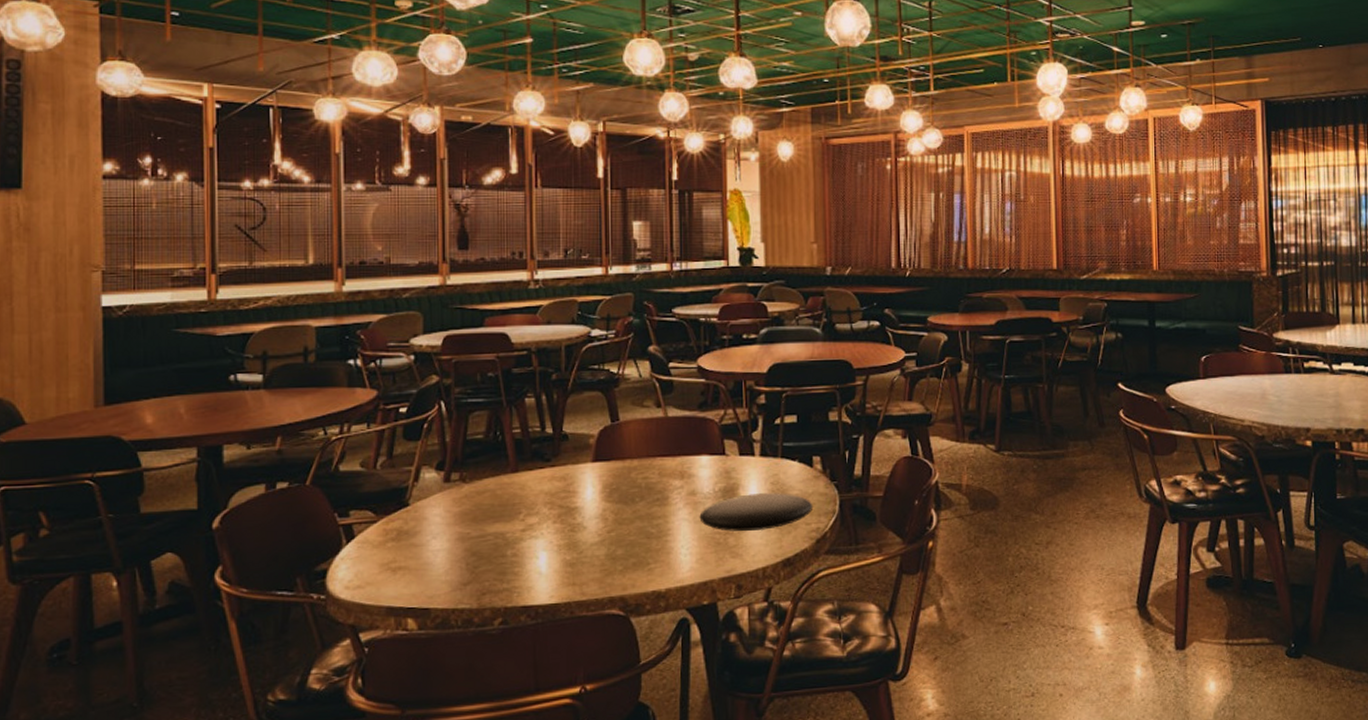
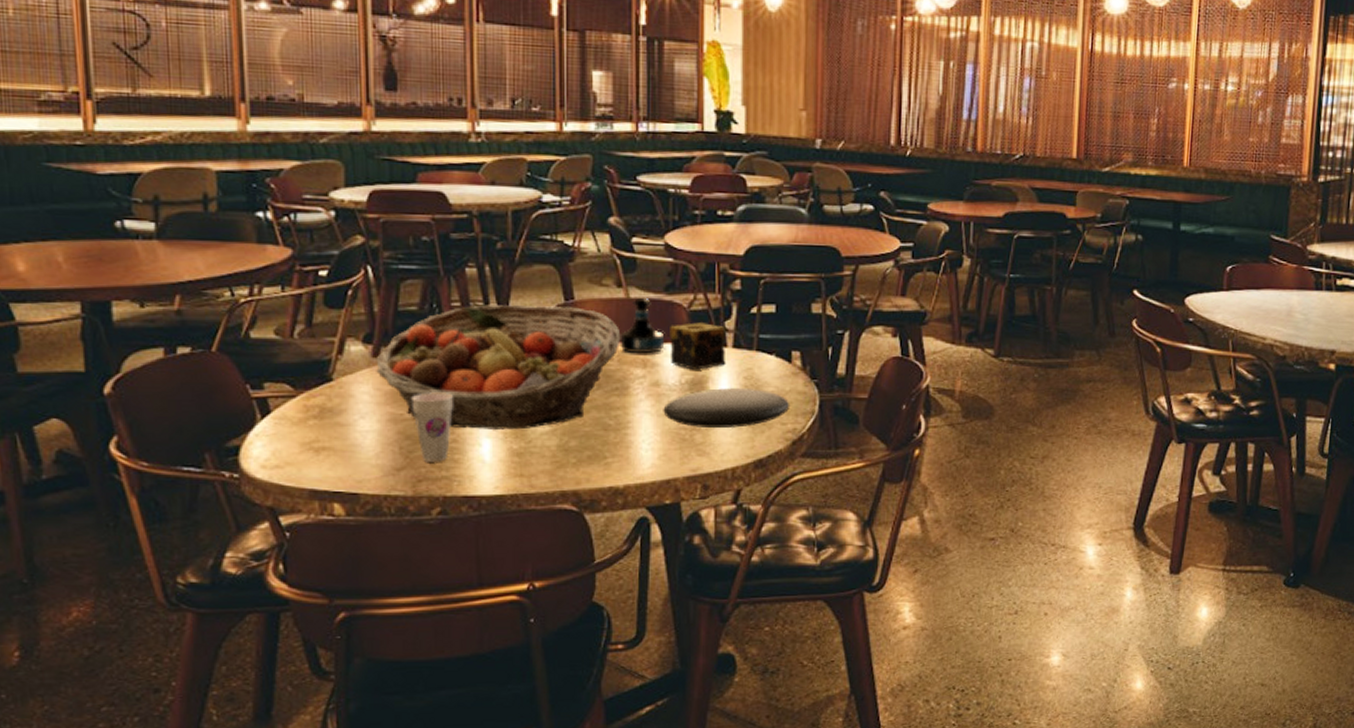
fruit basket: none [447,427,661,543] -> present [376,305,621,430]
cup: none [477,511,513,576] -> present [412,392,453,462]
tequila bottle: none [660,415,700,467] -> present [620,297,665,354]
candle: none [704,435,755,479] -> present [670,322,726,370]

